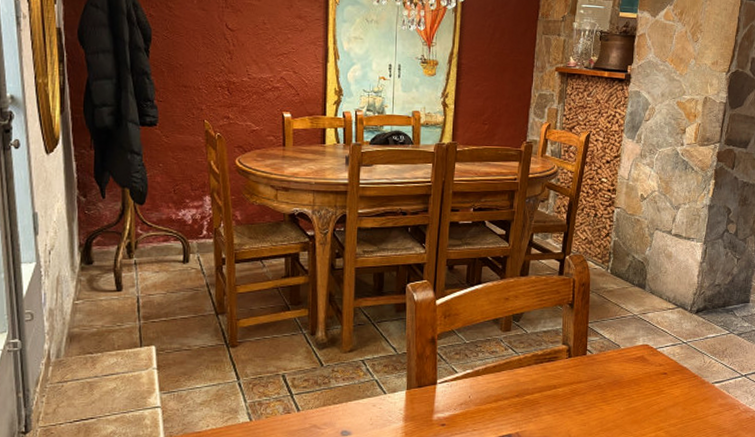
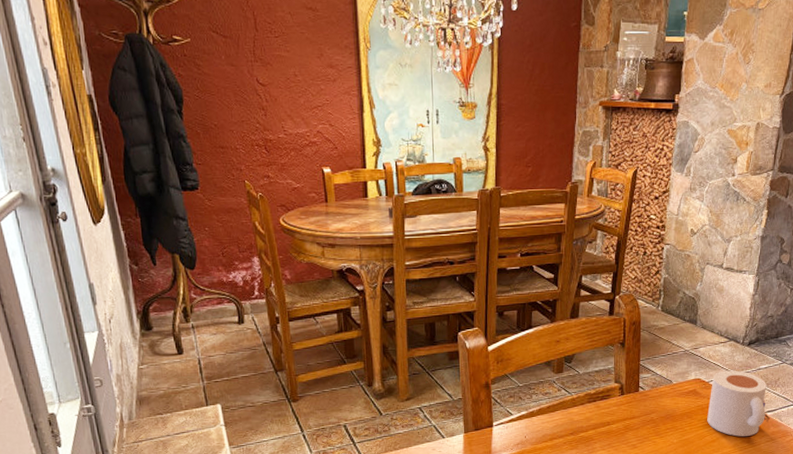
mug: none [655,338,717,407] -> present [707,370,770,437]

